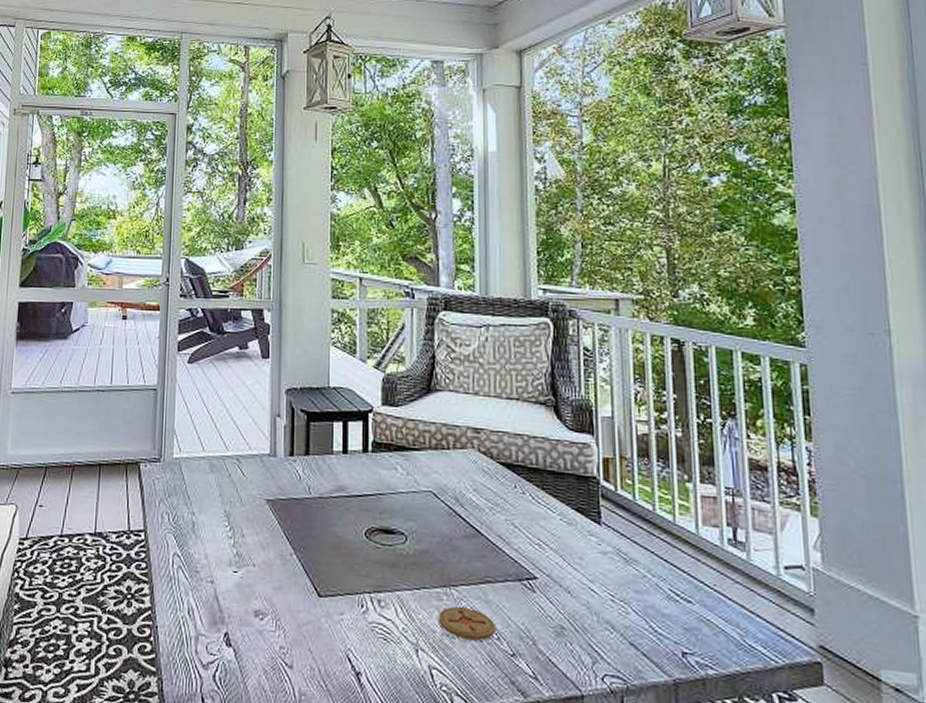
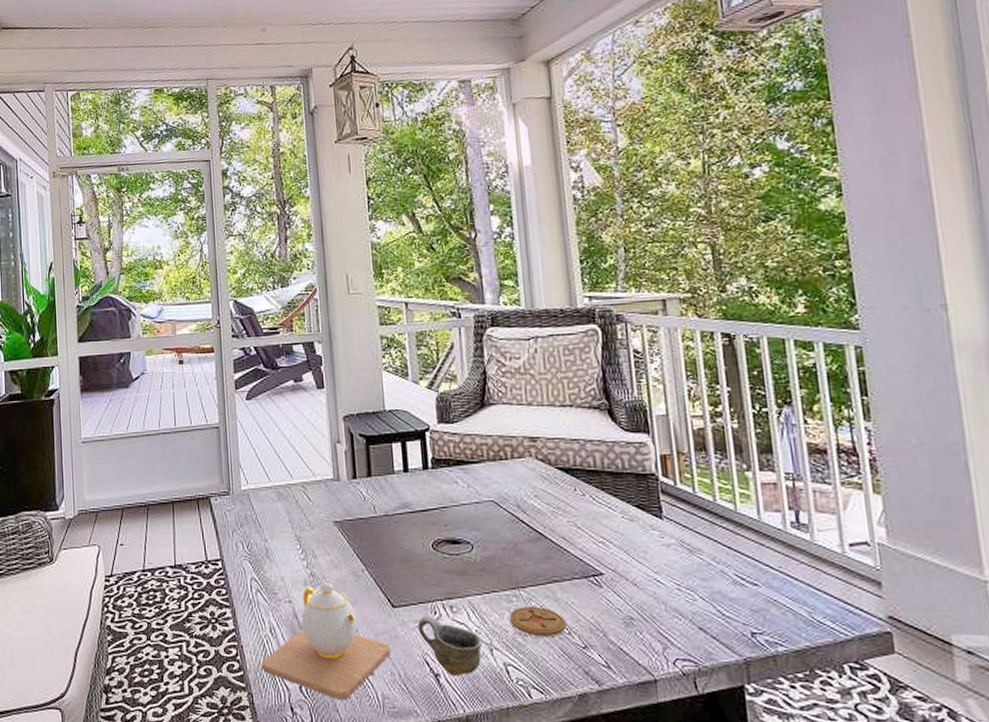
teapot: none [174,563,312,694] -> present [261,581,391,701]
cup: none [342,608,409,676] -> present [417,616,483,676]

